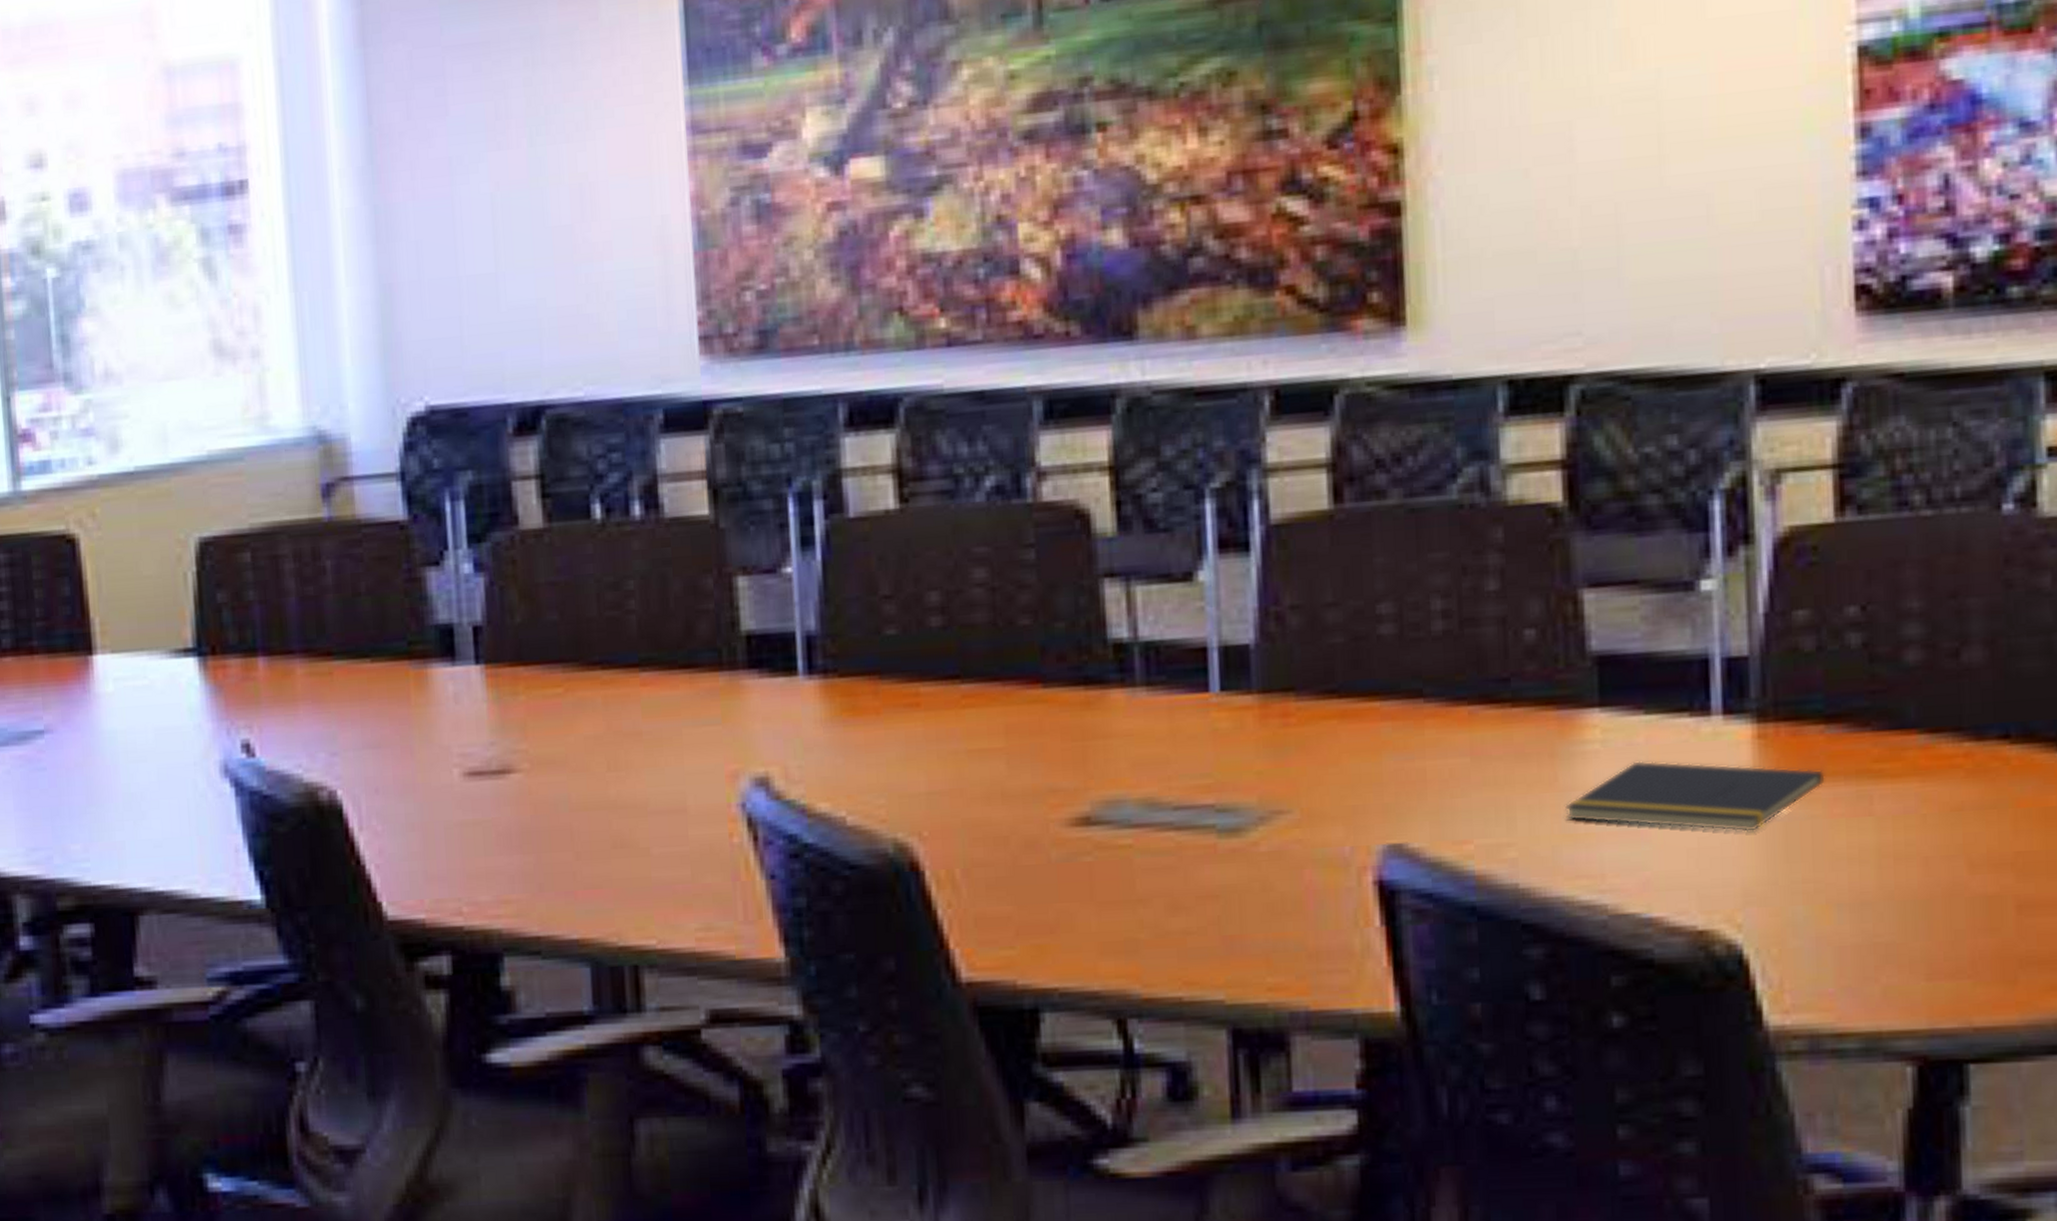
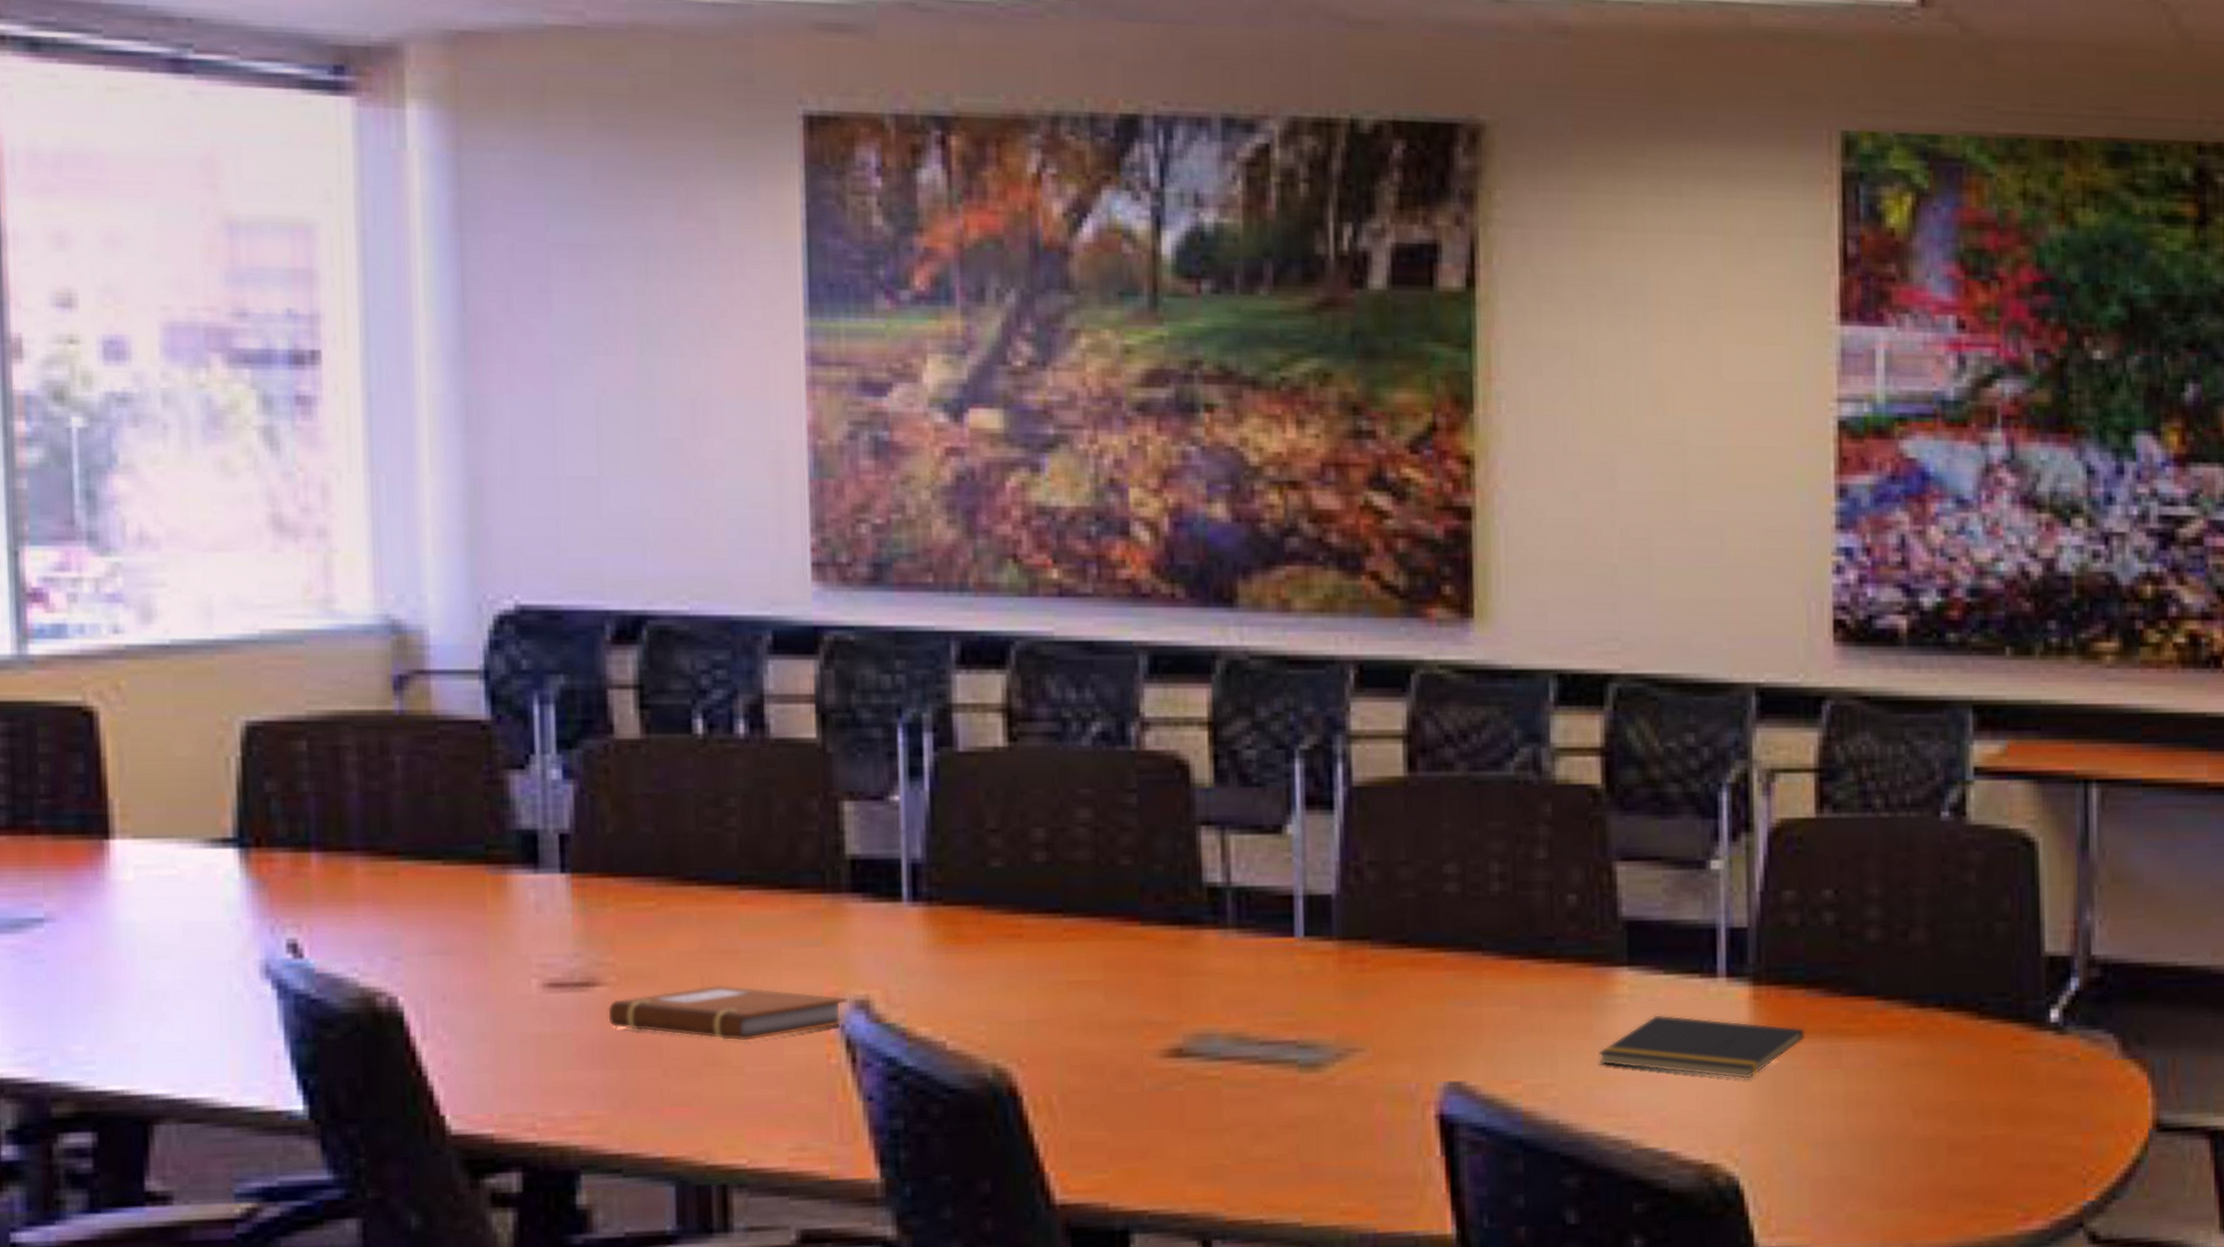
notebook: none [523,767,748,823] -> present [608,984,848,1041]

